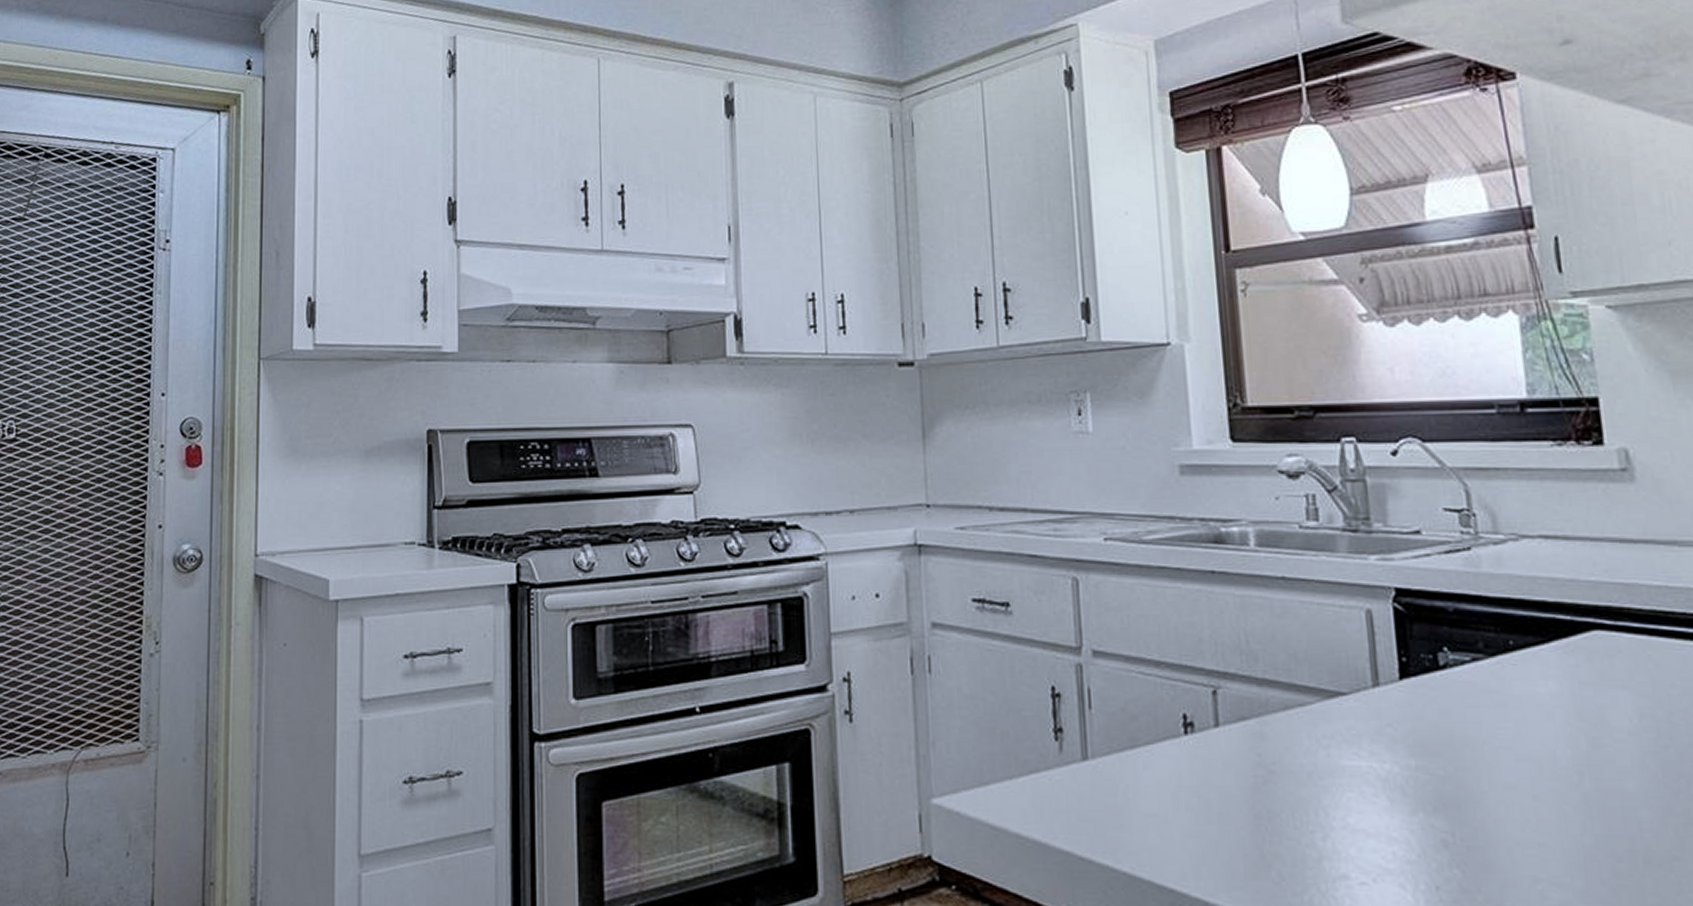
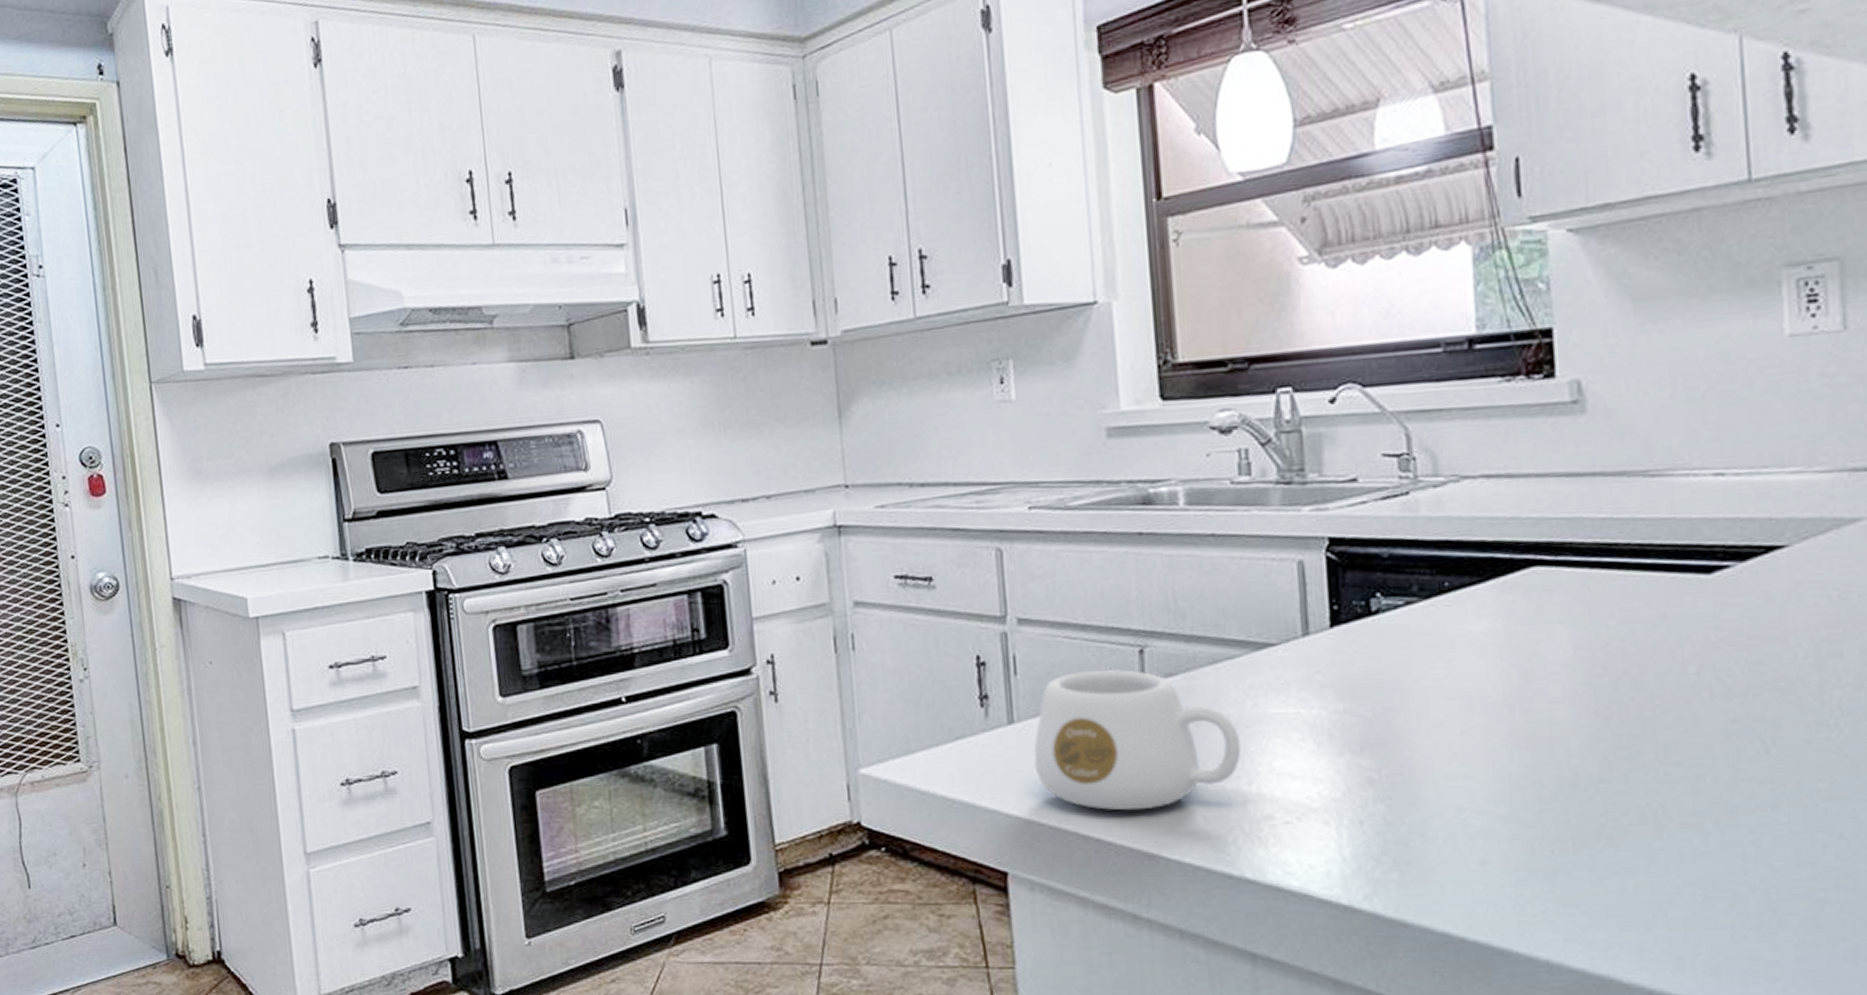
mug: none [1107,710,1316,861] -> present [1033,670,1242,811]

